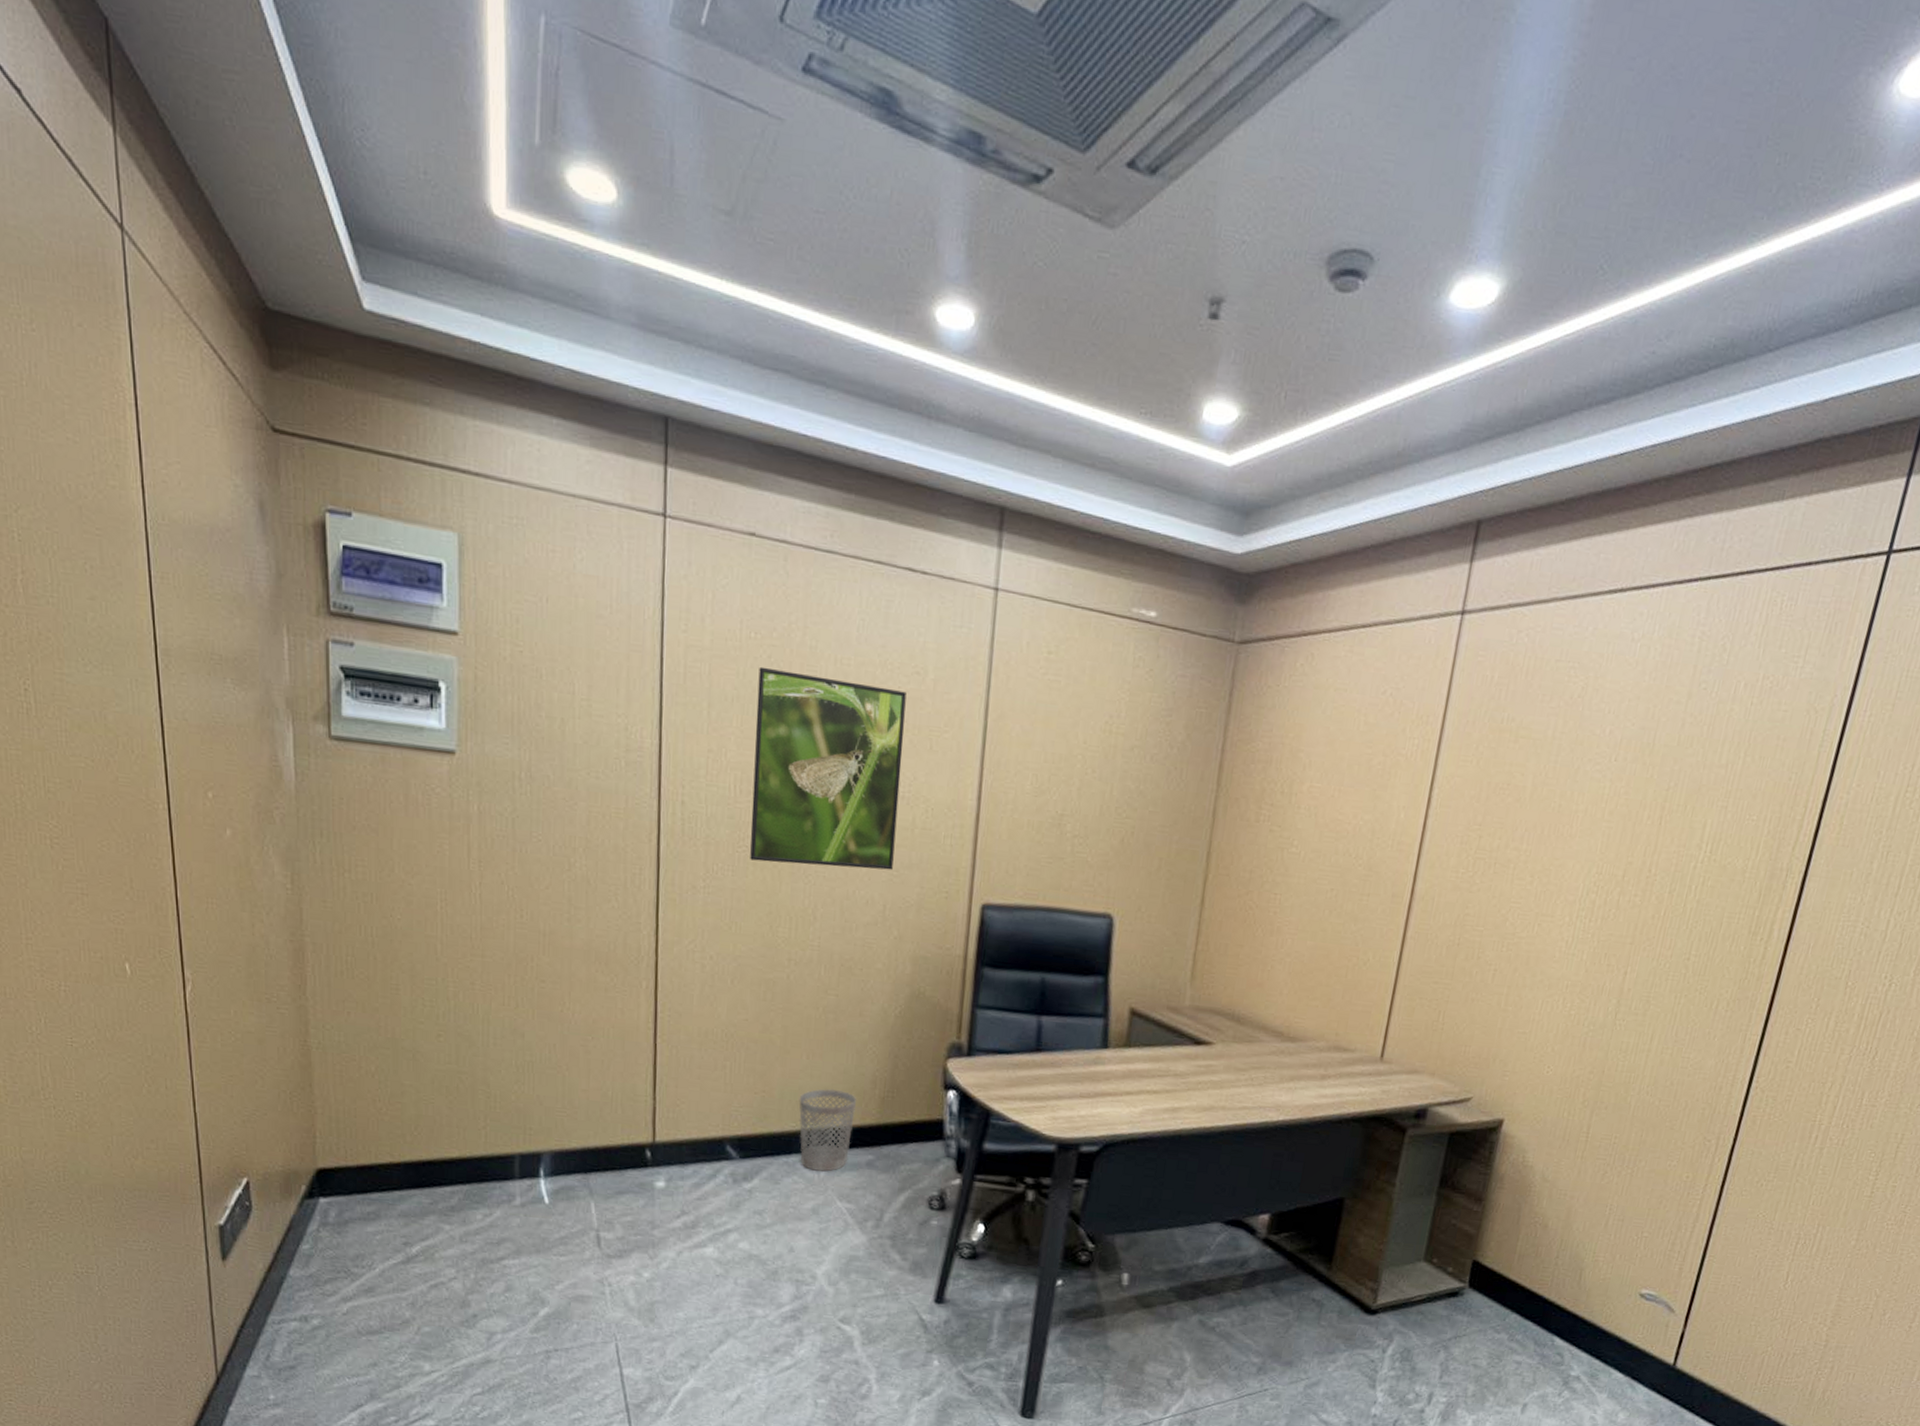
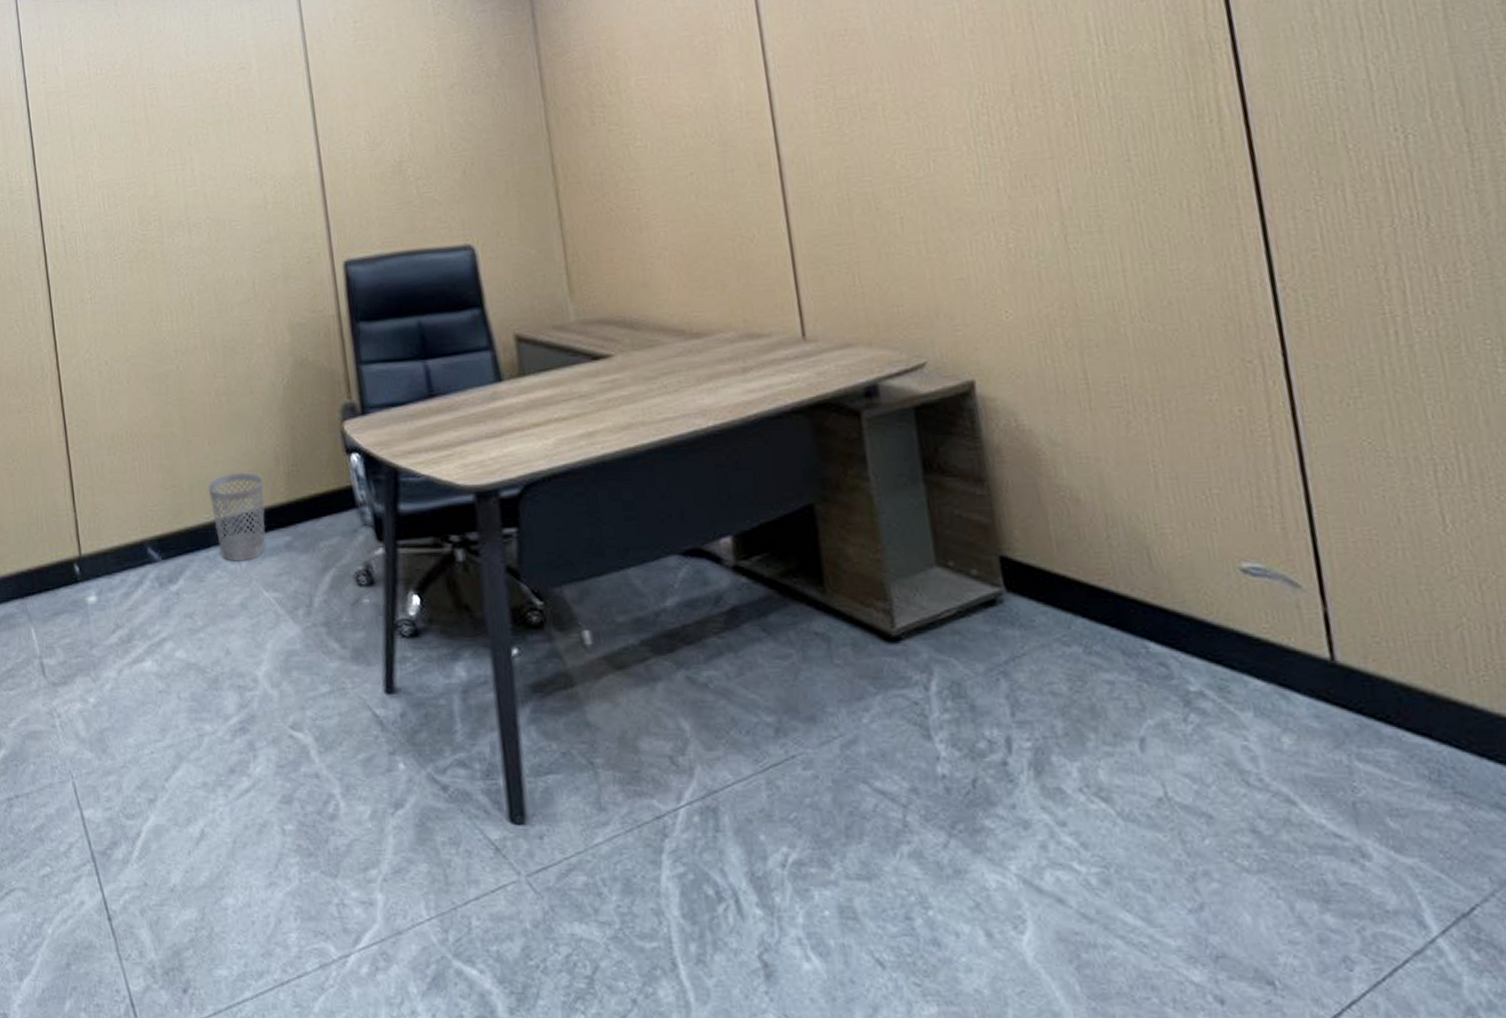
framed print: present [750,666,907,870] -> none [108,86,254,265]

